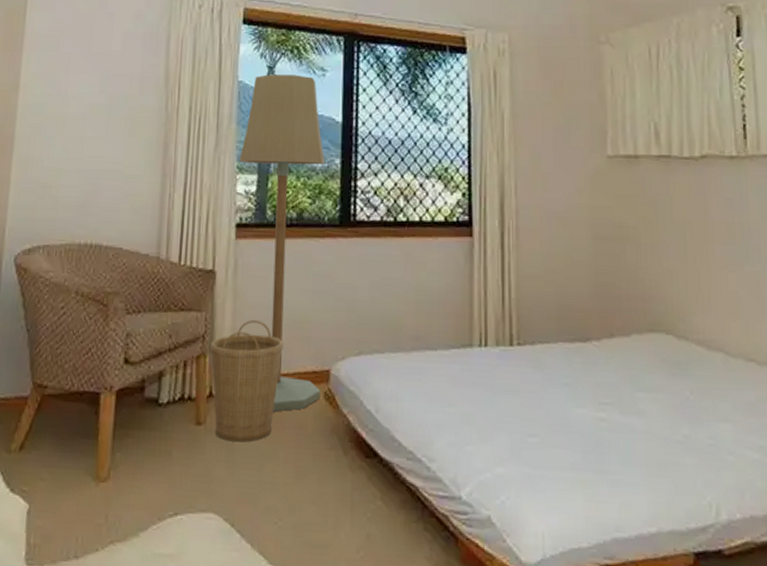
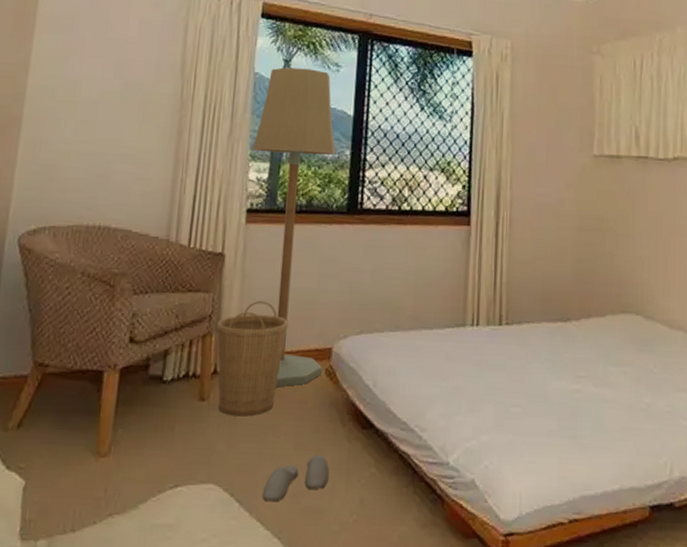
slippers: none [263,485,333,533] -> present [262,455,329,501]

